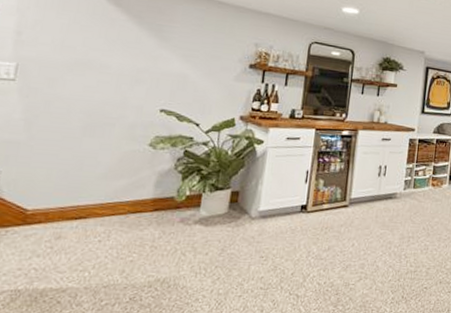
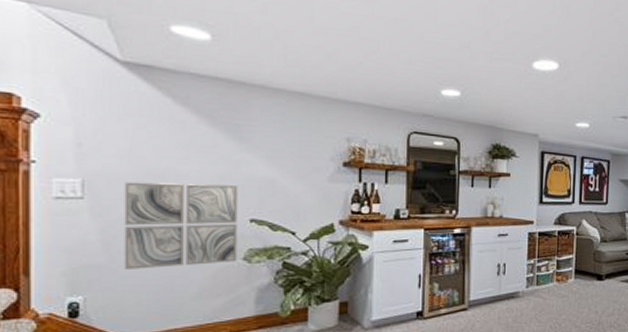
wall art: none [40,68,154,148] -> present [124,181,238,269]

